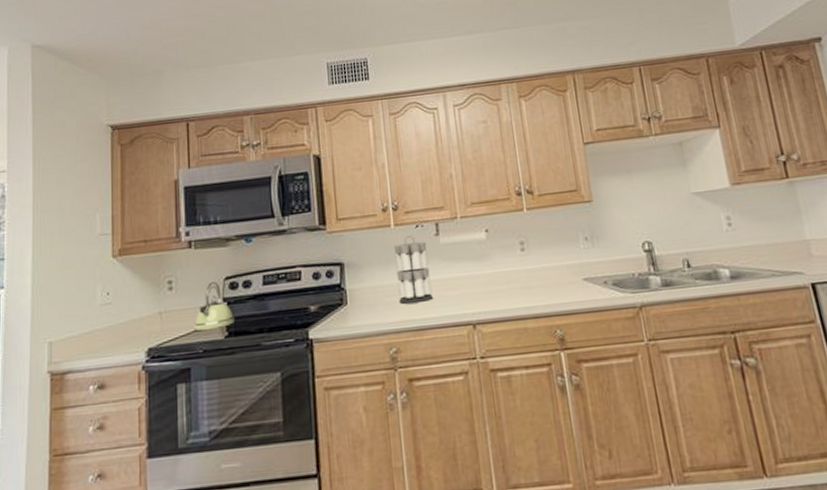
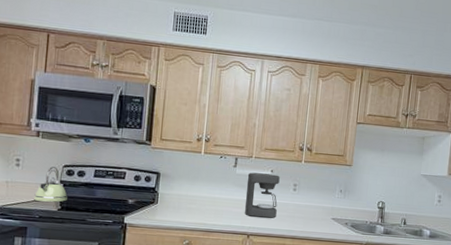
spice rack: present [394,234,433,305] -> none [197,162,226,213]
coffee maker: none [457,234,506,299] -> present [245,172,280,218]

